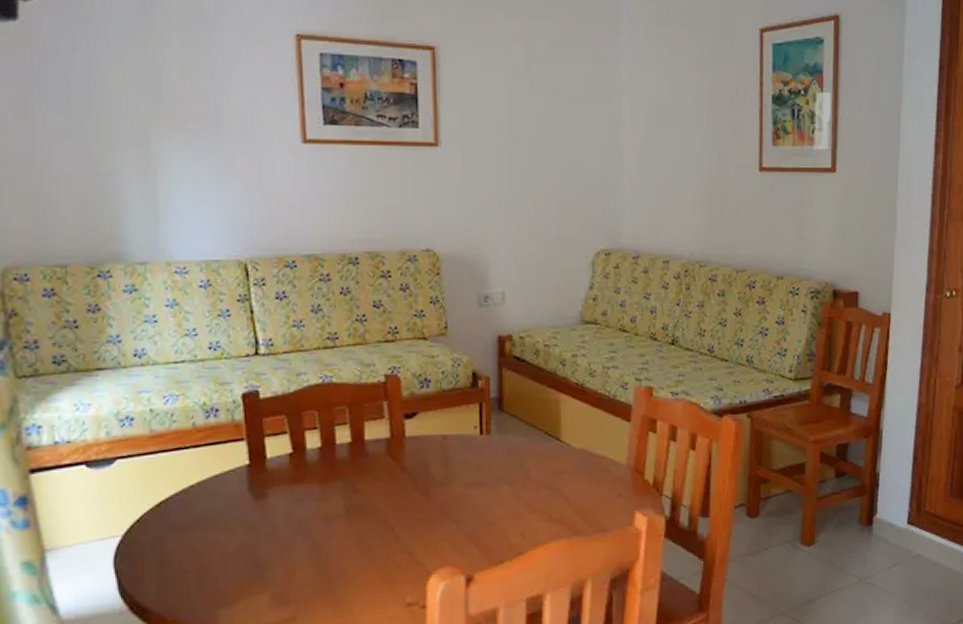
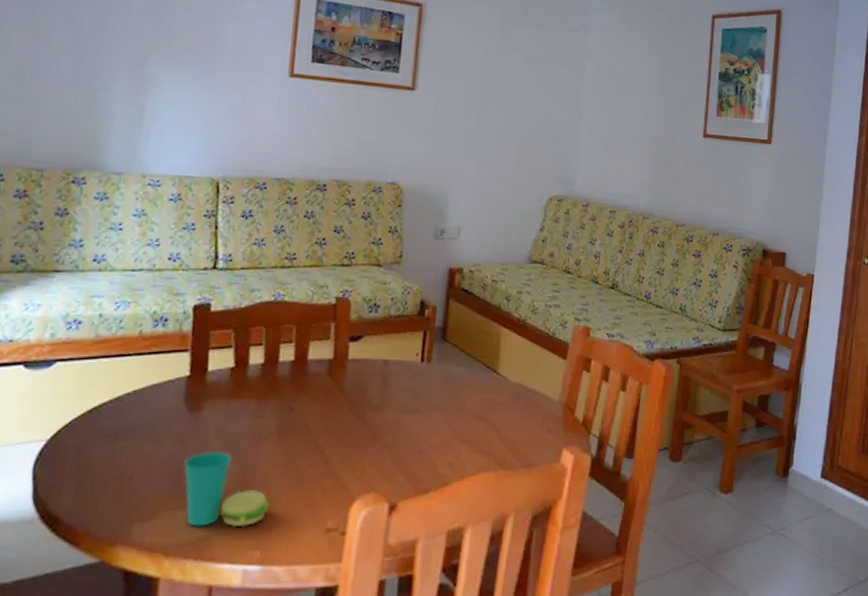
cup: none [258,535,347,609] -> present [184,450,269,528]

